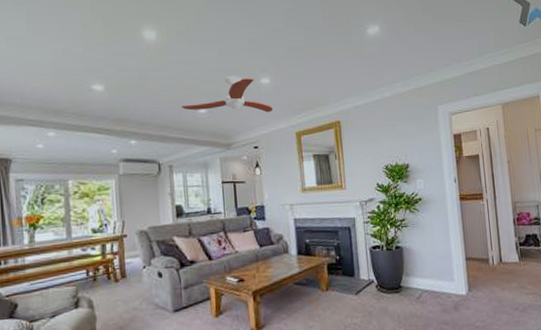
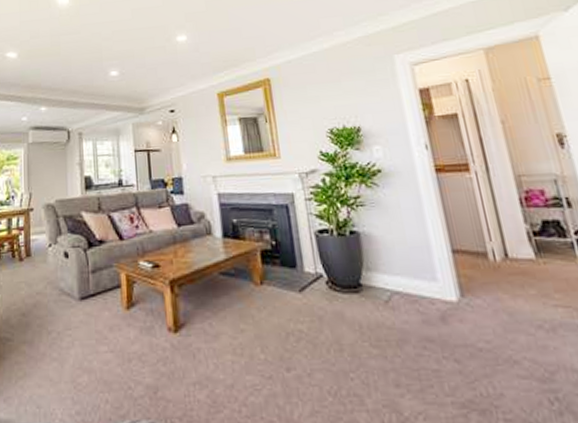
ceiling fan: present [180,75,274,113] -> none [91,34,191,74]

